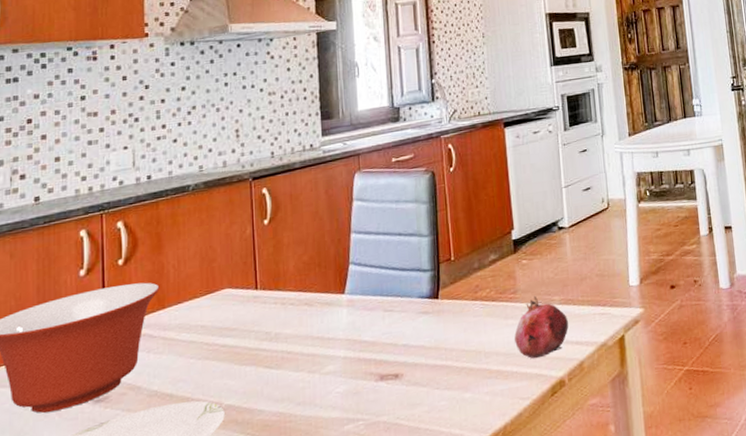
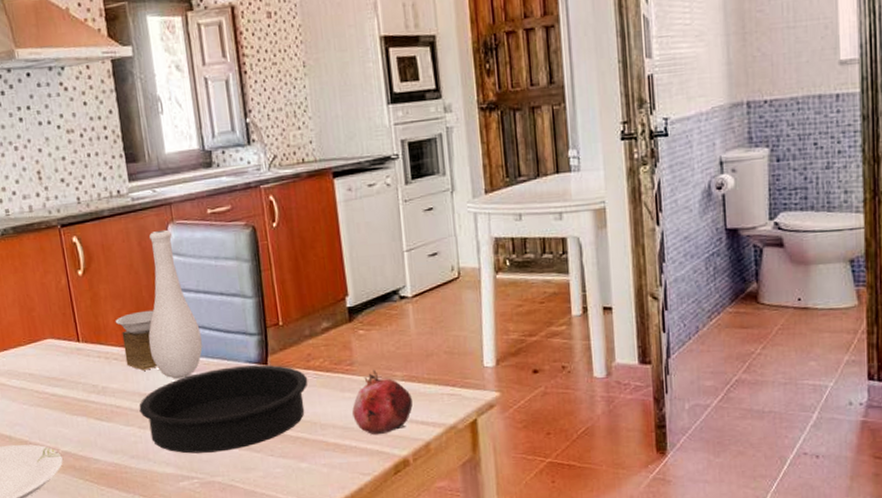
vase: none [295,178,378,319] -> present [115,229,203,378]
baking pan: none [310,298,475,395] -> present [139,364,308,454]

